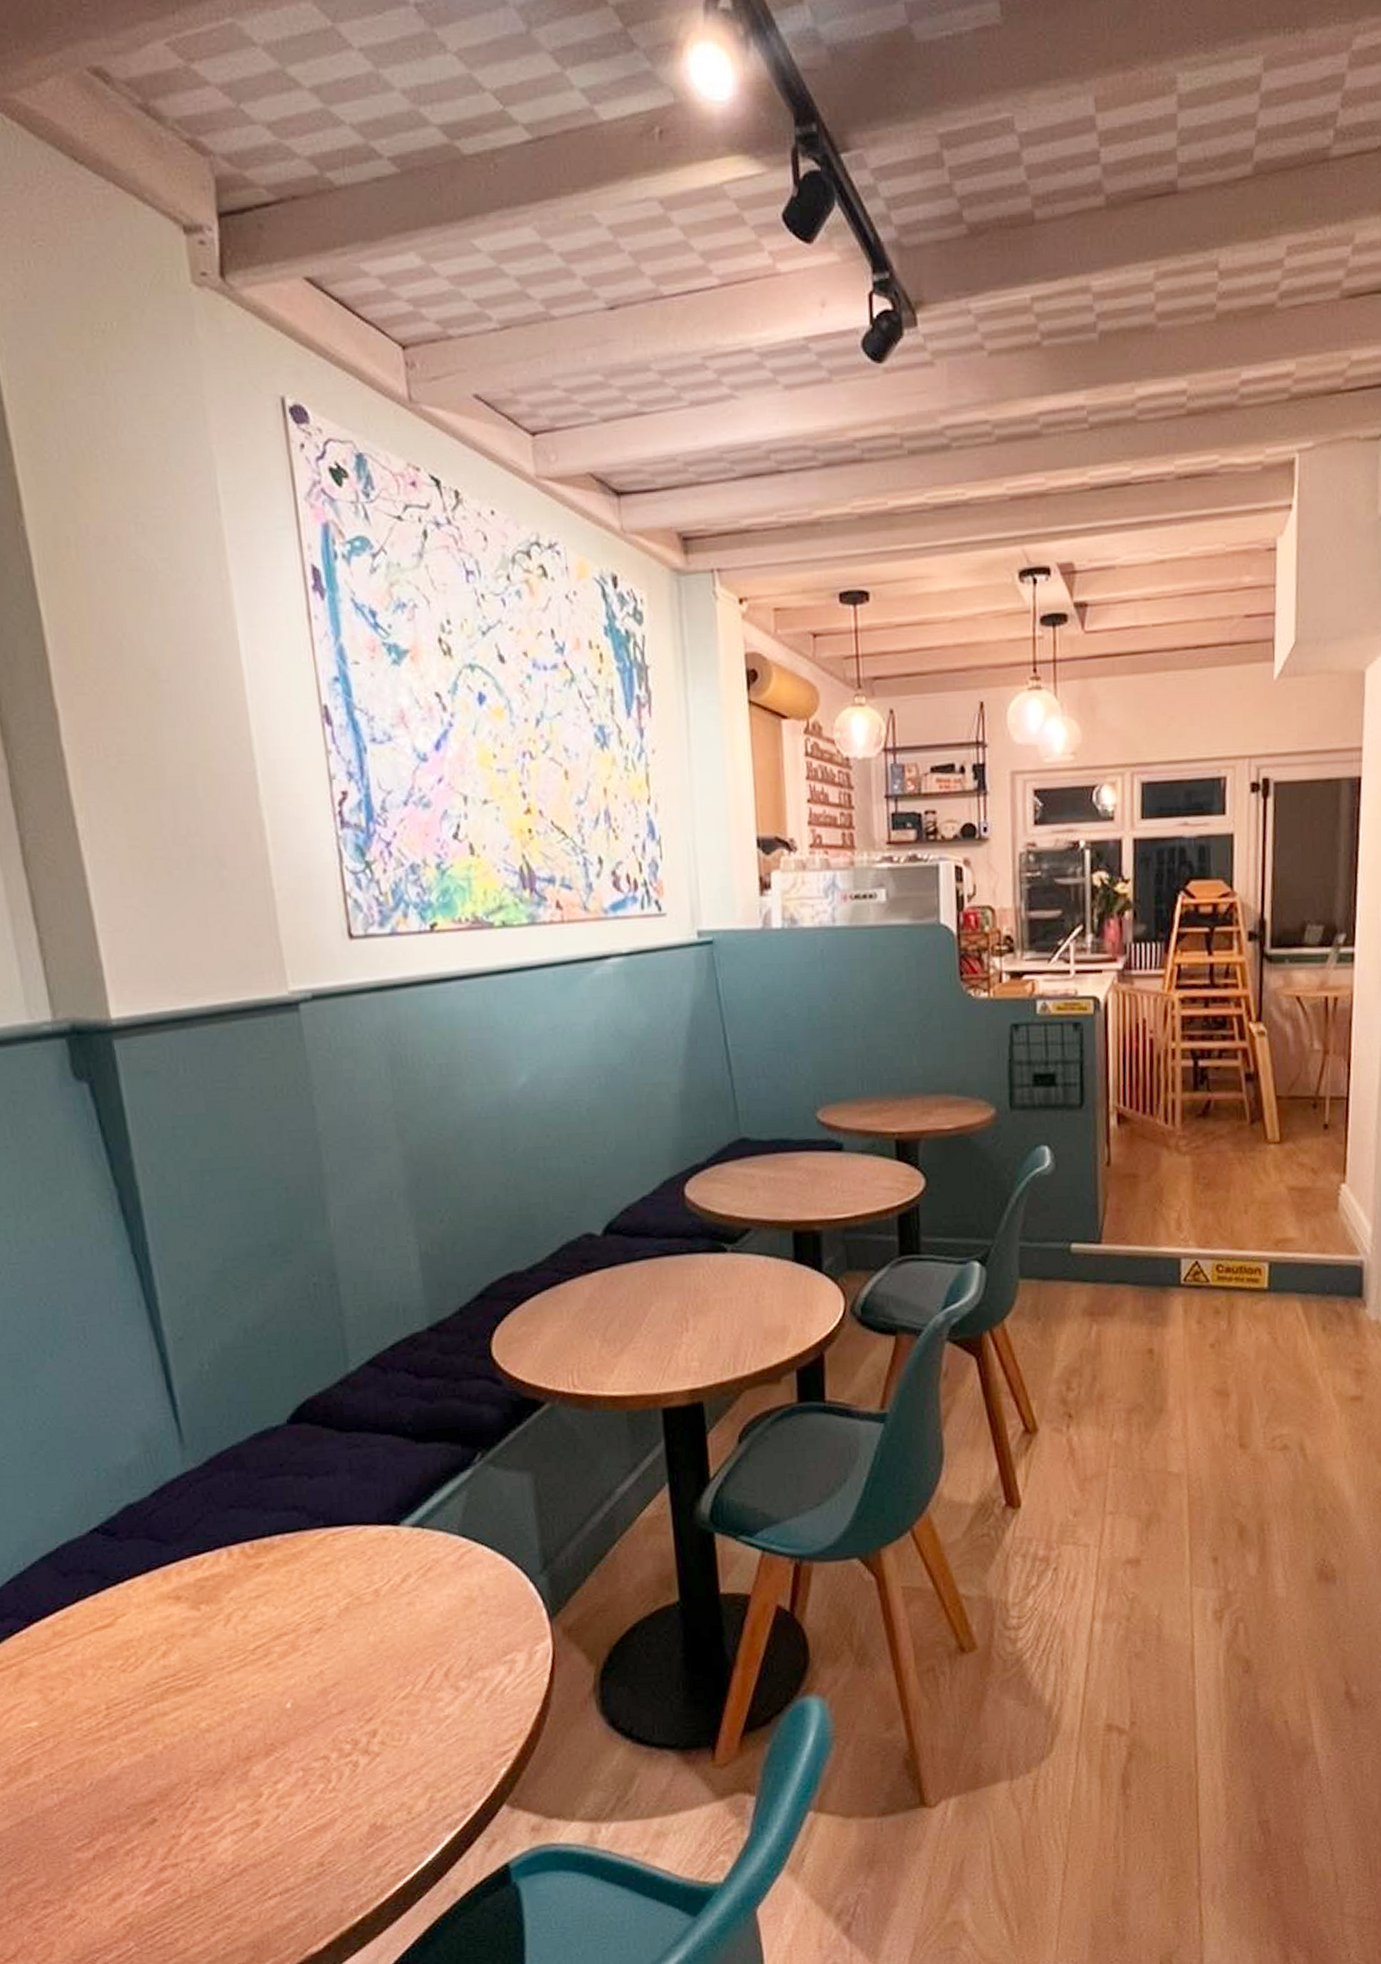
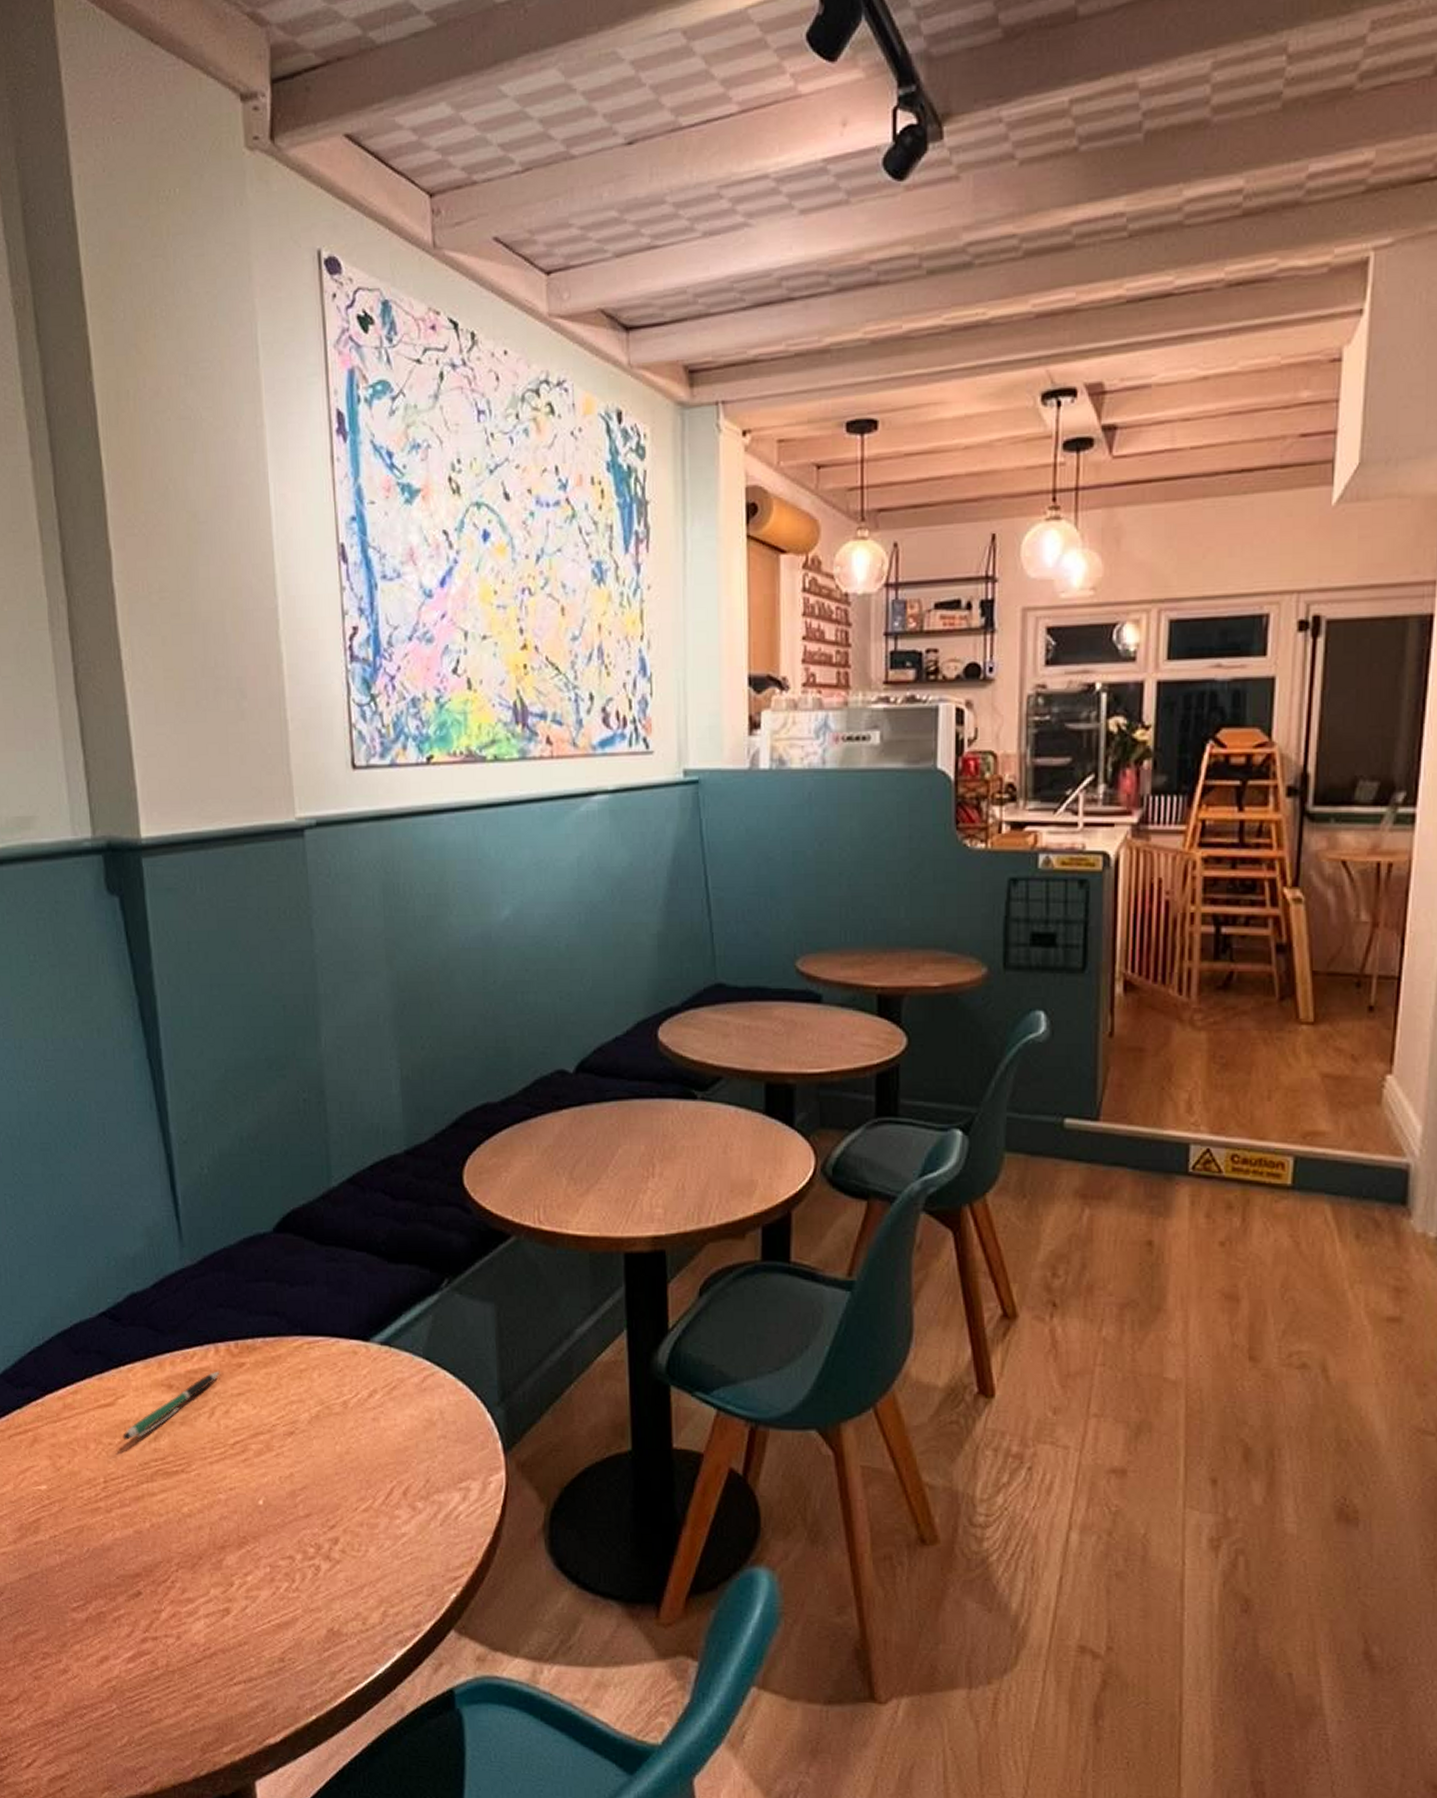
pen: none [125,1575,235,1661] -> present [123,1371,220,1440]

